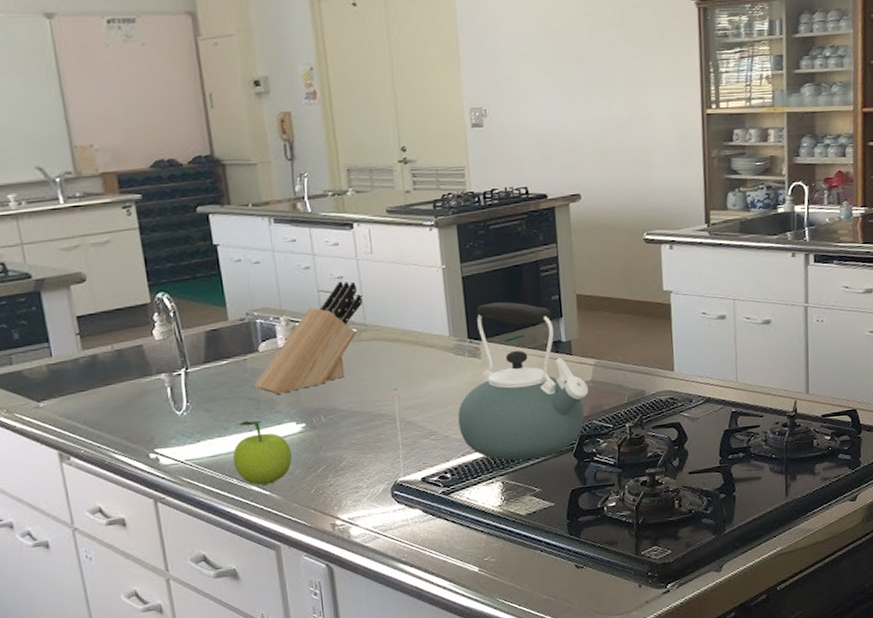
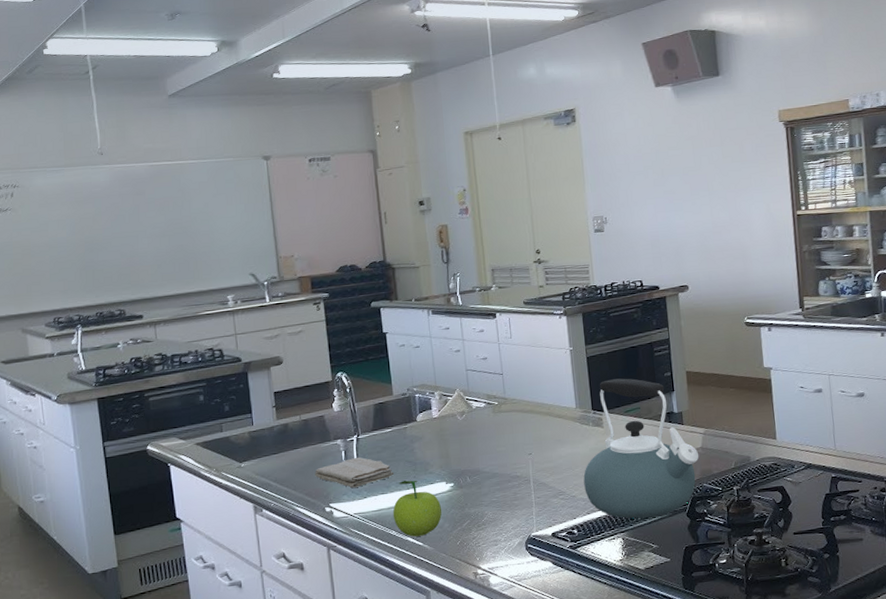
washcloth: none [134,393,232,431] -> present [315,456,393,489]
knife block: present [254,281,363,394] -> none [412,361,503,458]

